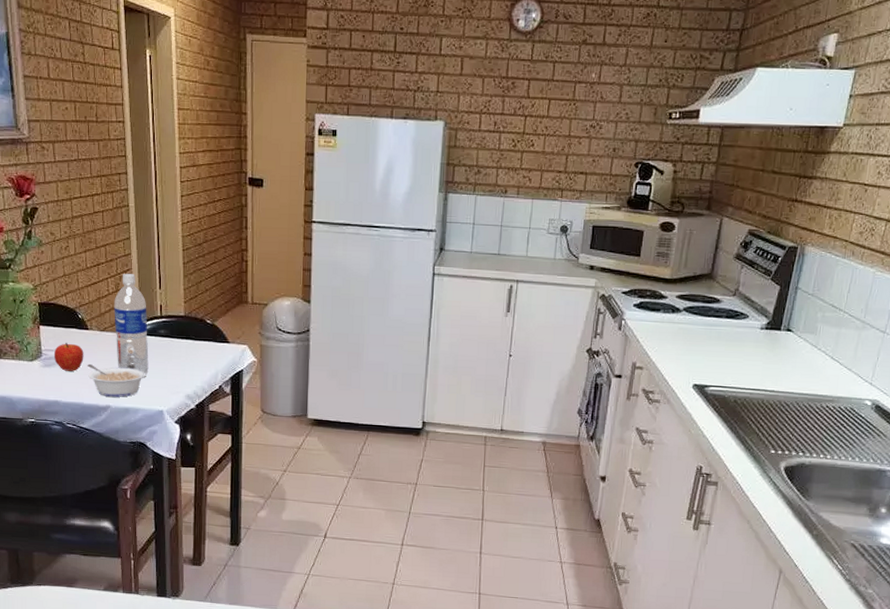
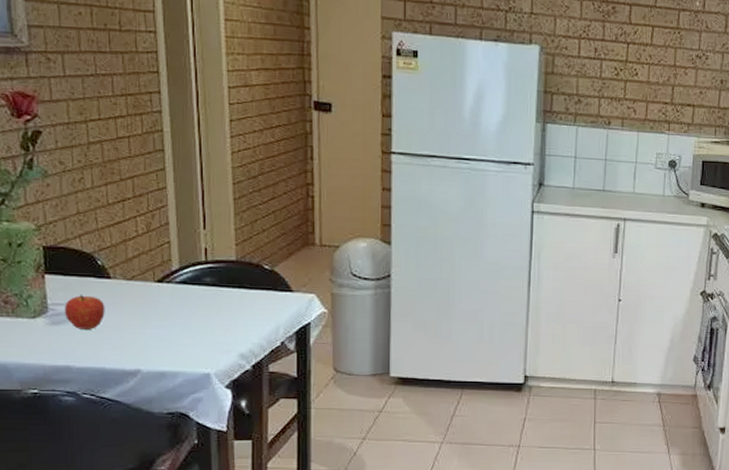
legume: present [87,364,145,397] -> none [110,320,187,359]
water bottle: present [114,274,149,375] -> none [145,211,191,332]

